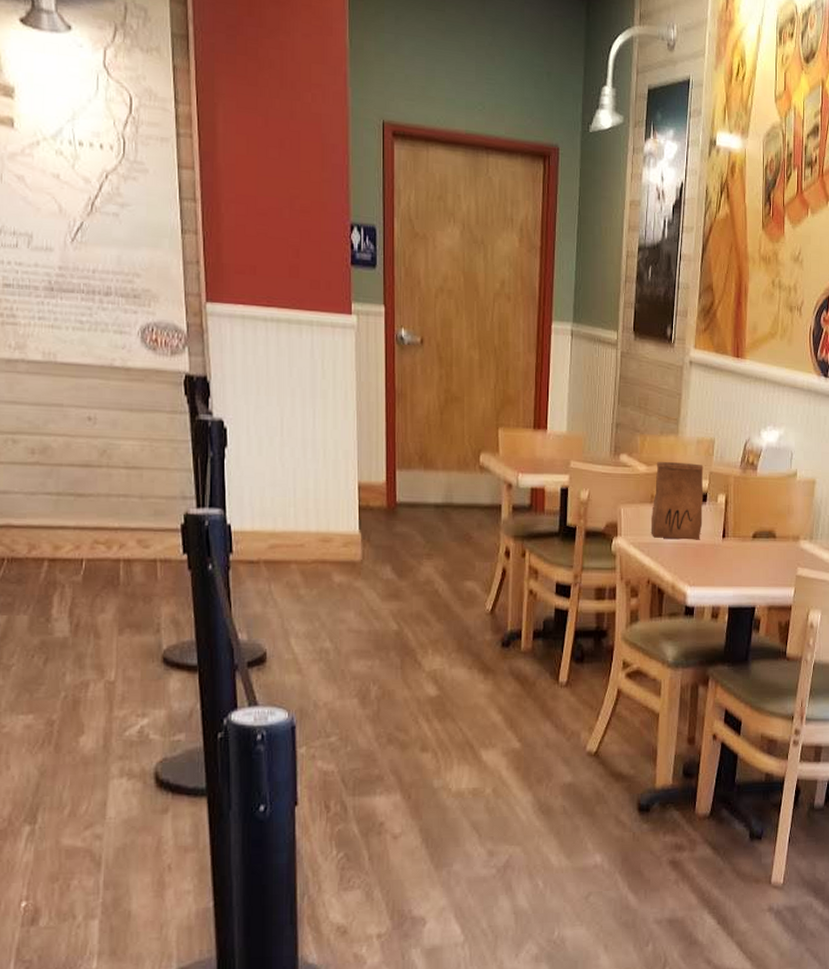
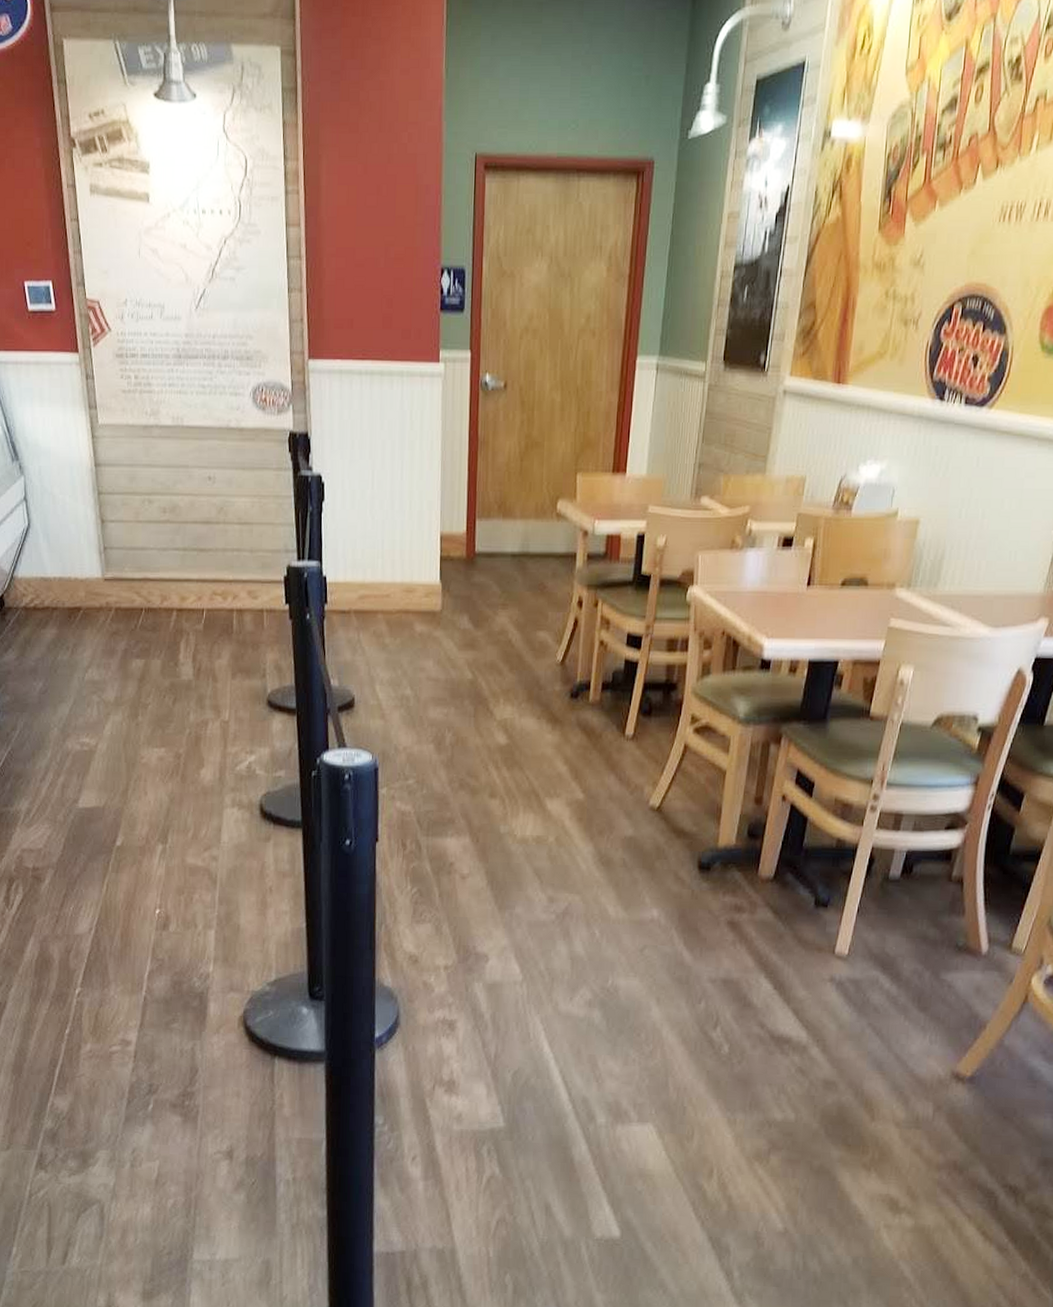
paper bag: present [652,462,704,540] -> none [730,504,791,588]

